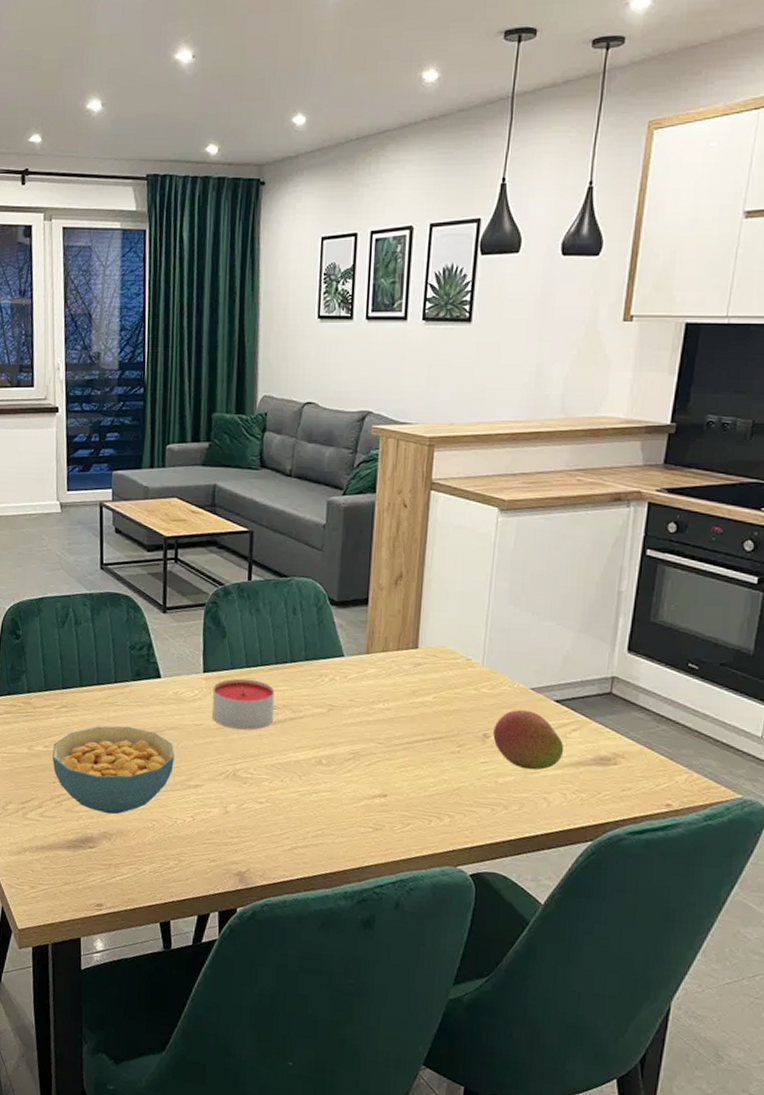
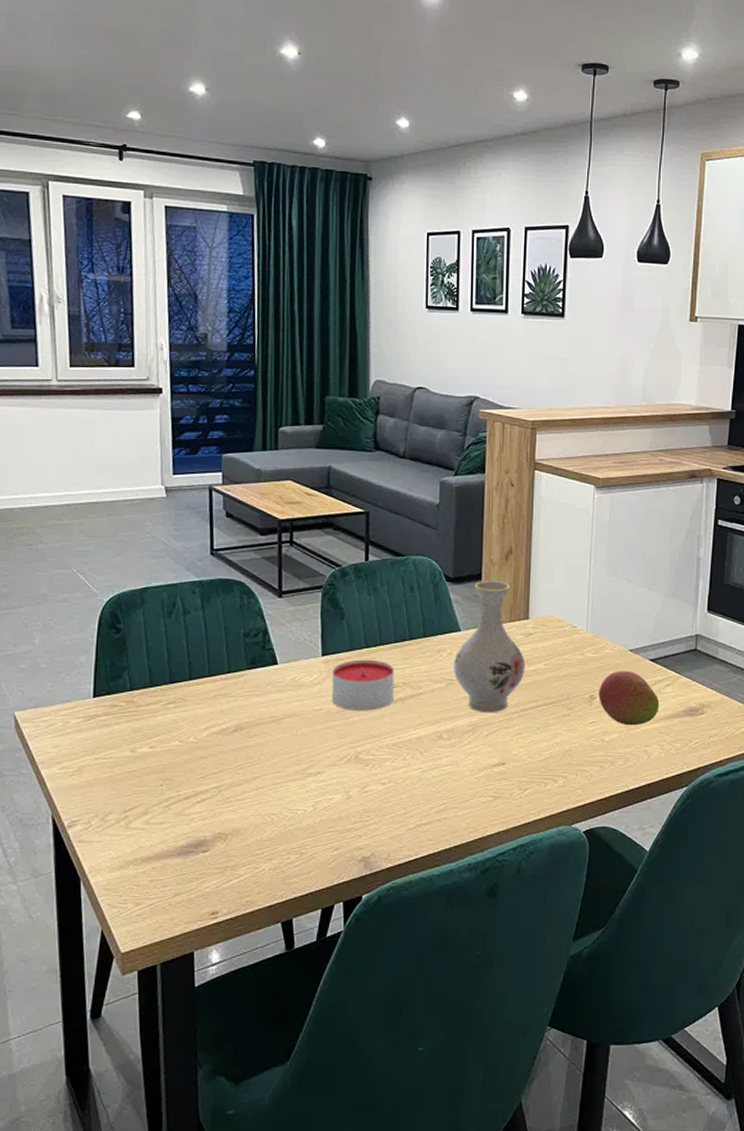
cereal bowl: present [52,726,175,815] -> none [159,718,294,813]
vase: none [335,605,413,743] -> present [454,580,526,712]

